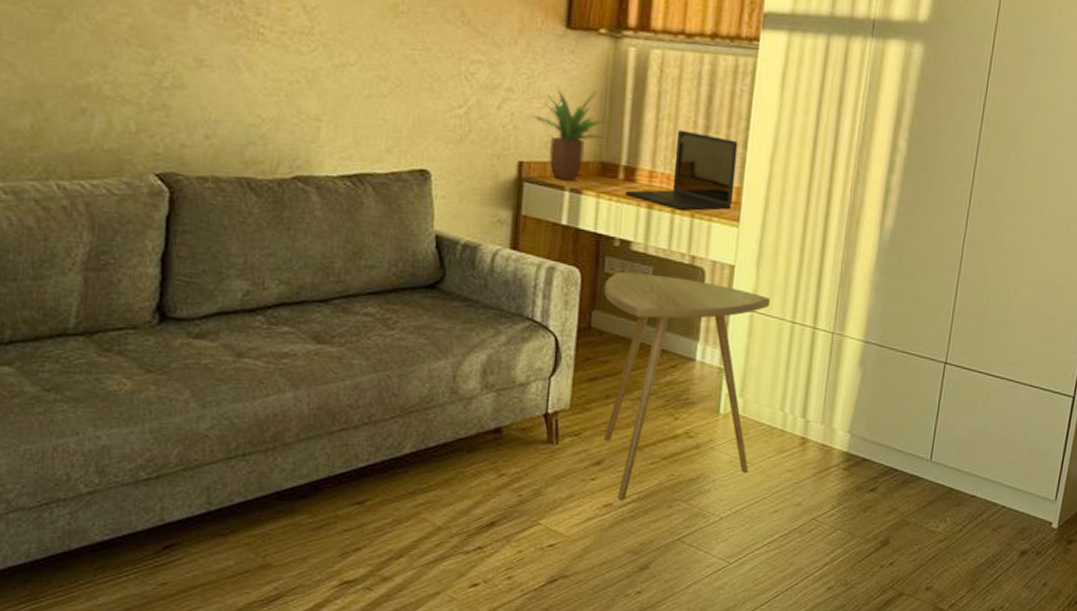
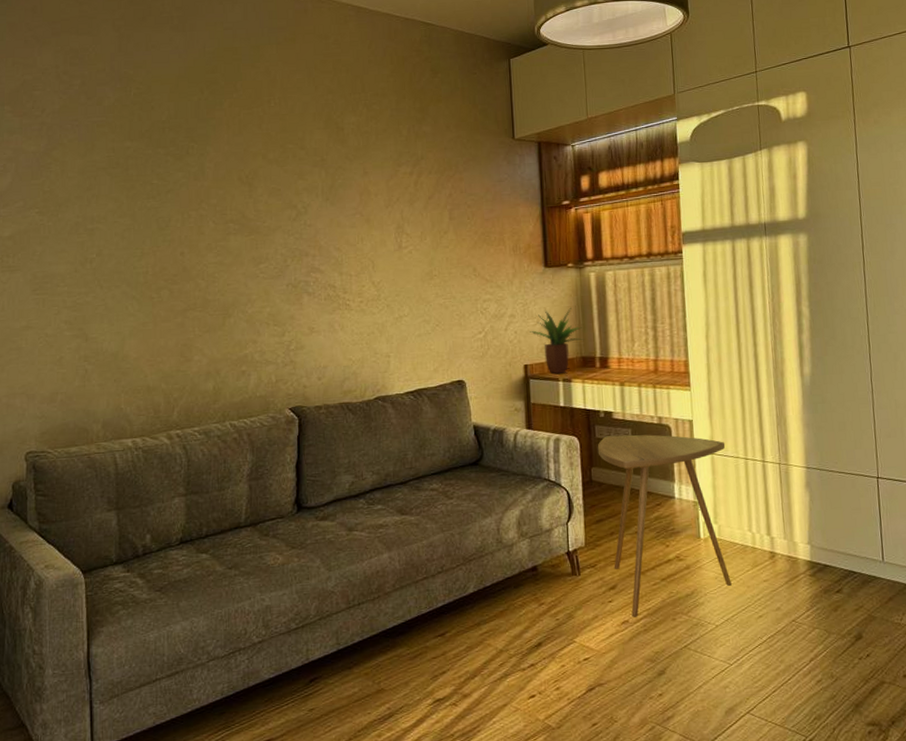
laptop: present [624,130,738,212] -> none [602,325,682,385]

